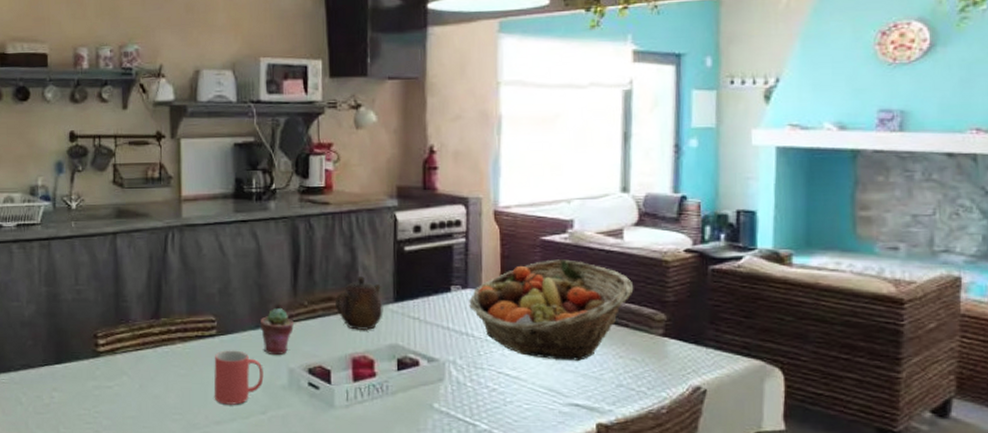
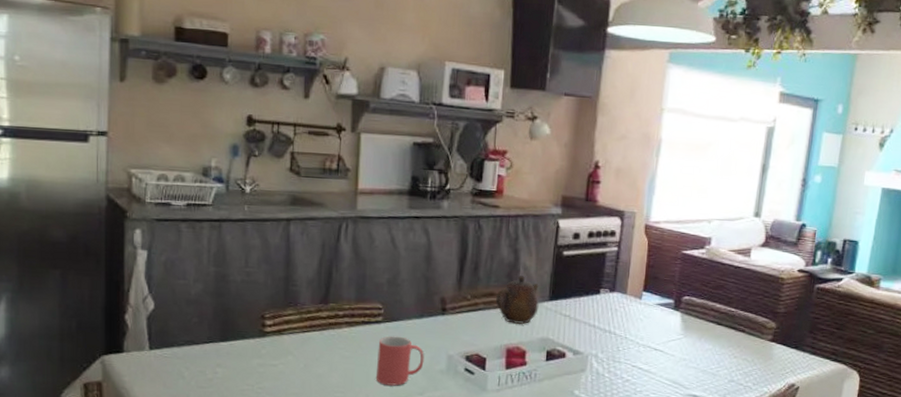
potted succulent: present [259,308,294,354] -> none [424,300,456,342]
fruit basket: present [469,259,634,361] -> none [614,271,754,359]

